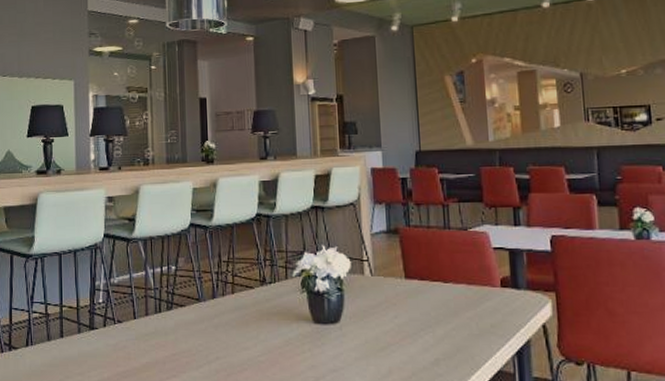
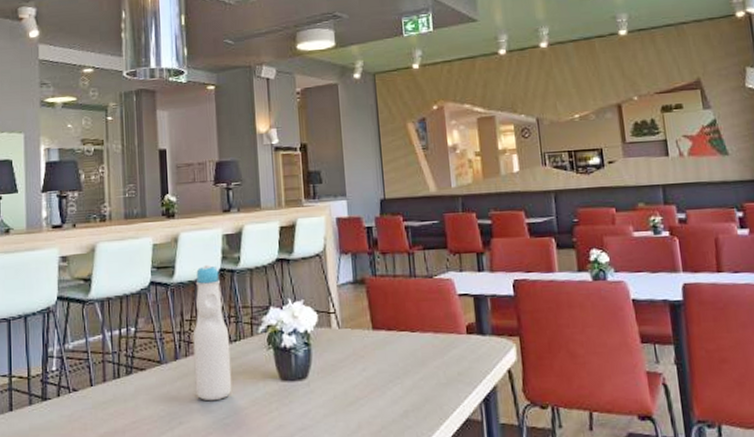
bottle: none [230,209,267,339] -> present [193,264,232,402]

